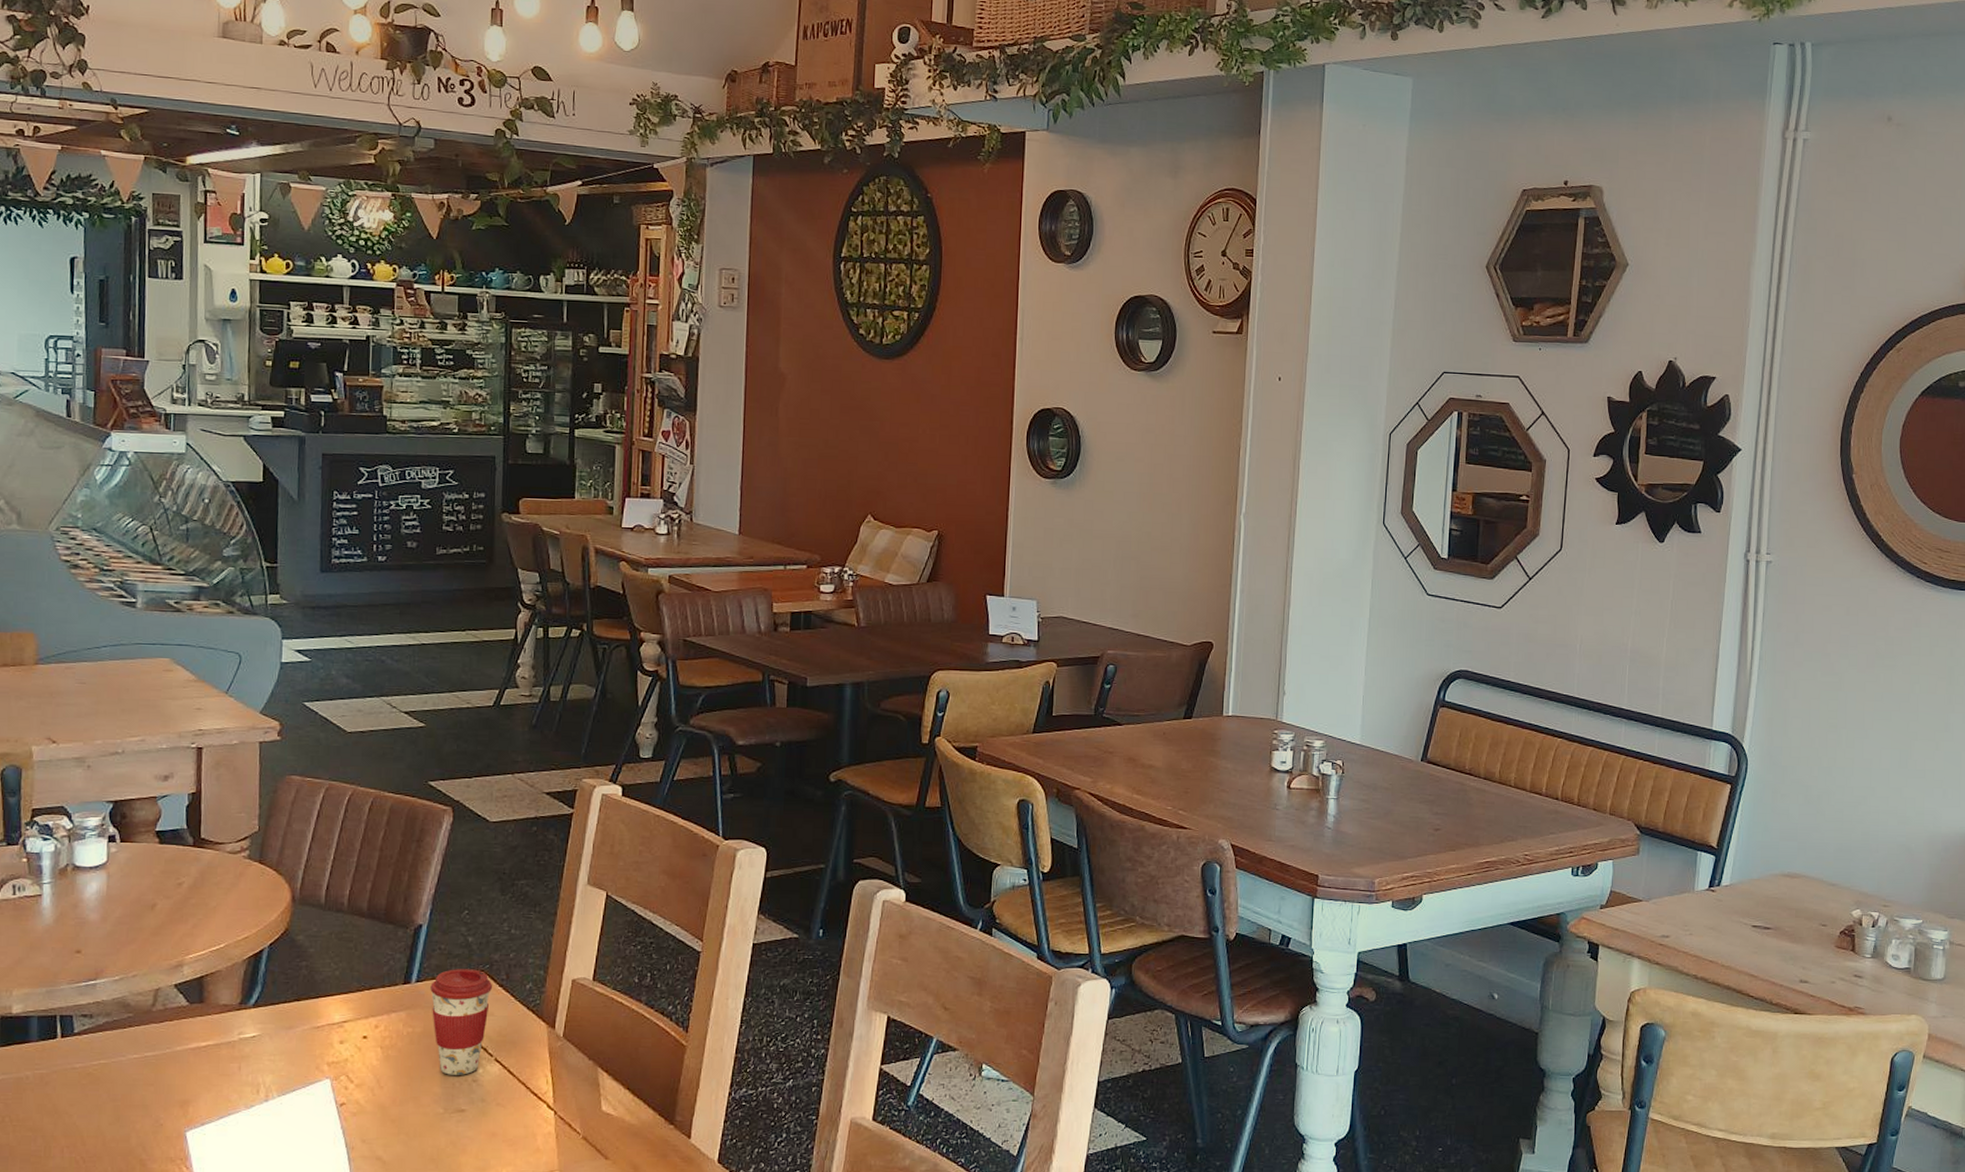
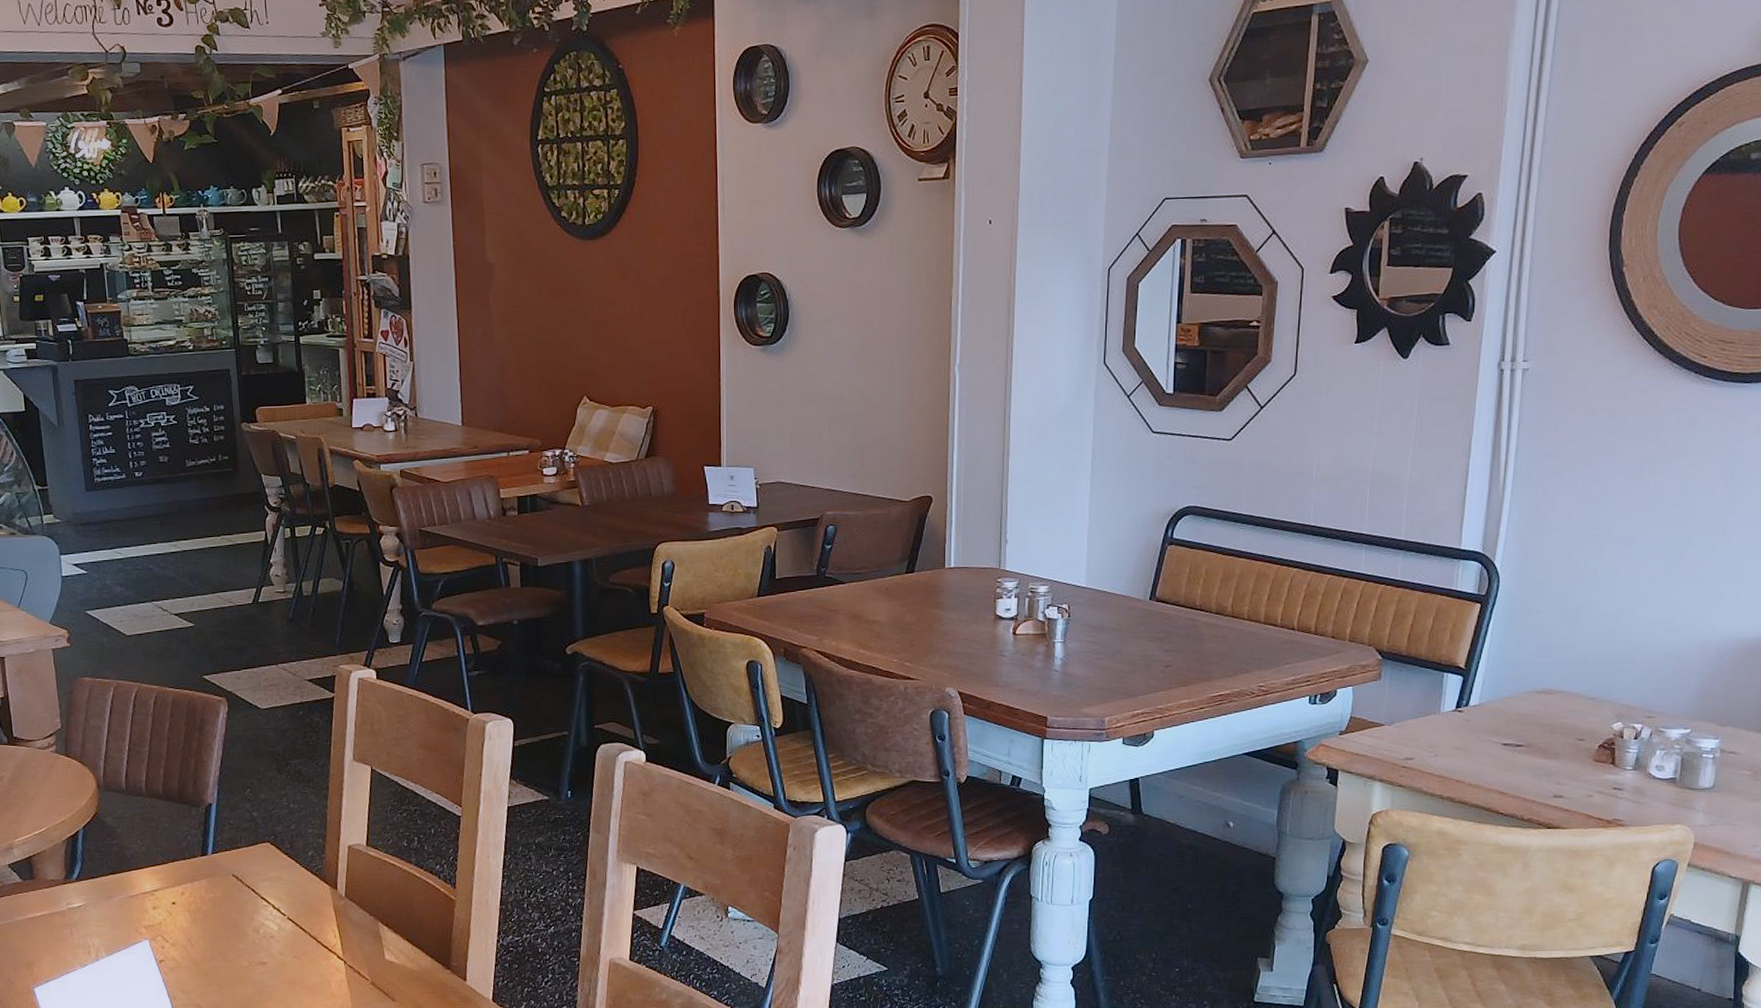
coffee cup: present [430,969,492,1075] -> none [225,840,278,933]

